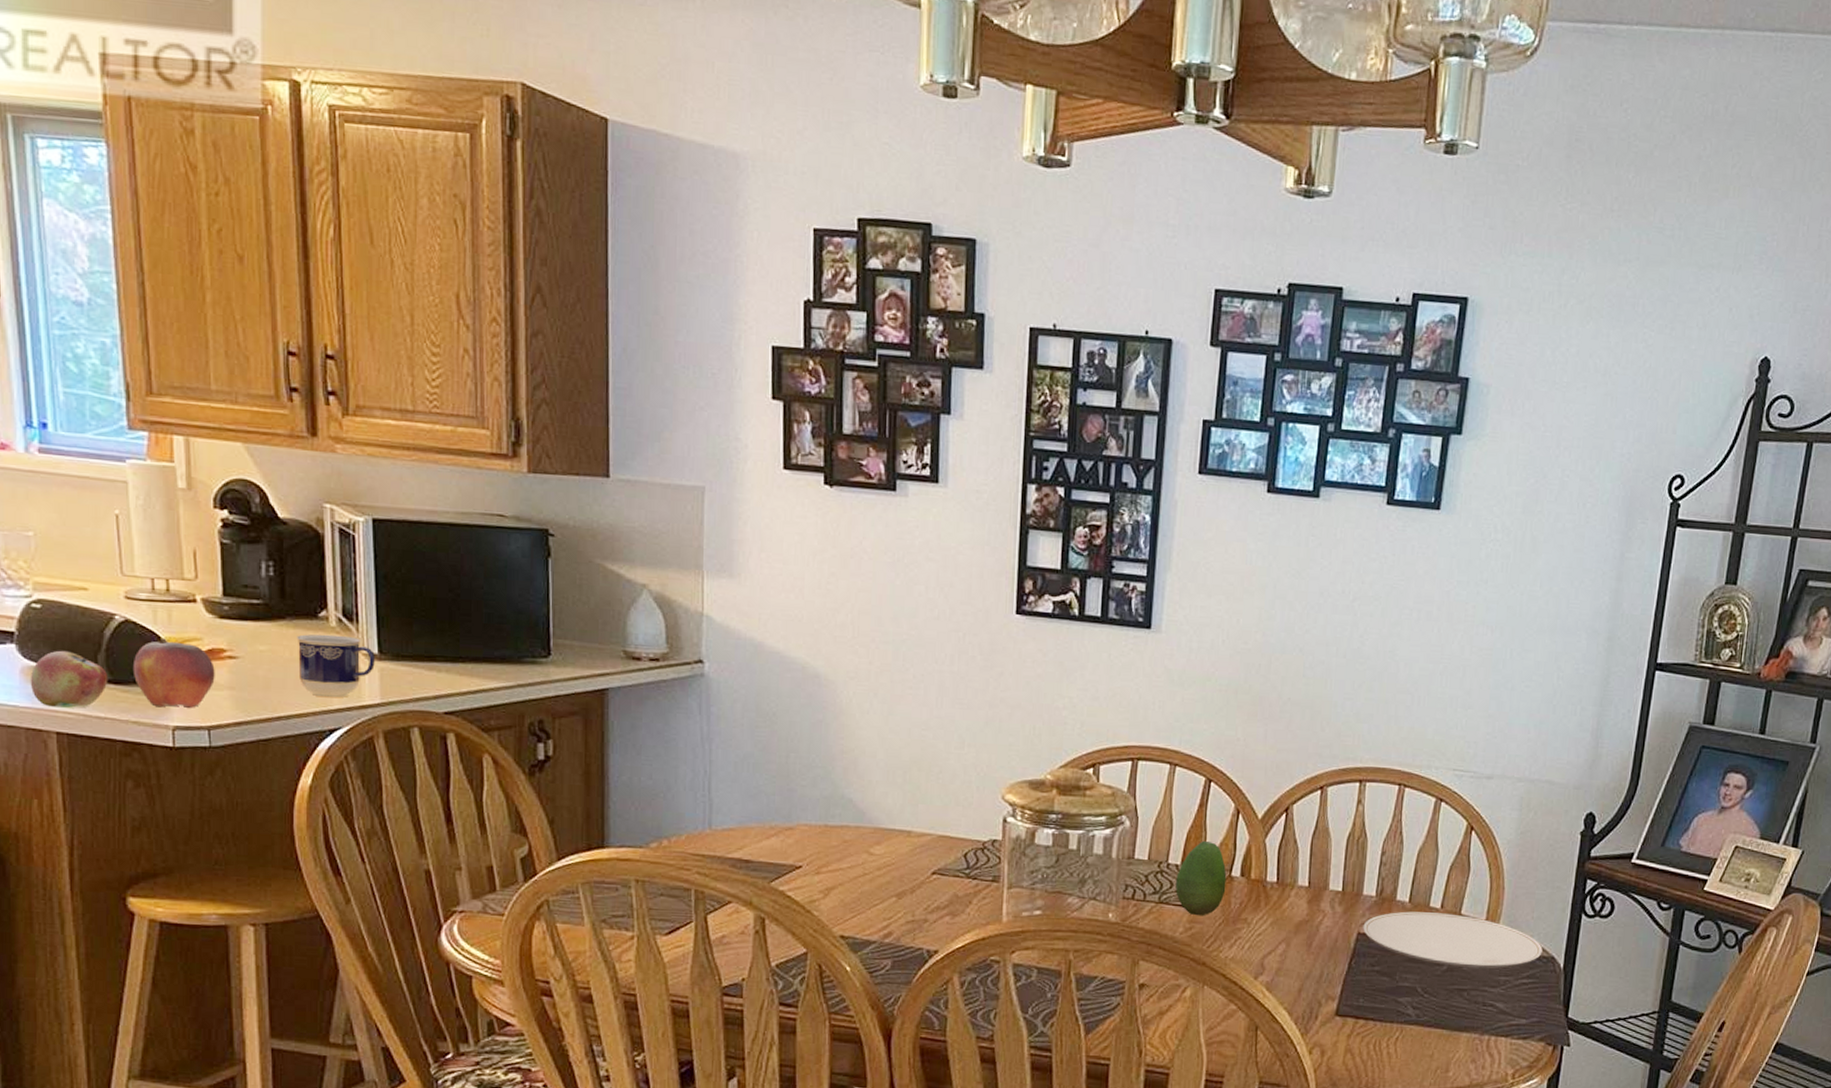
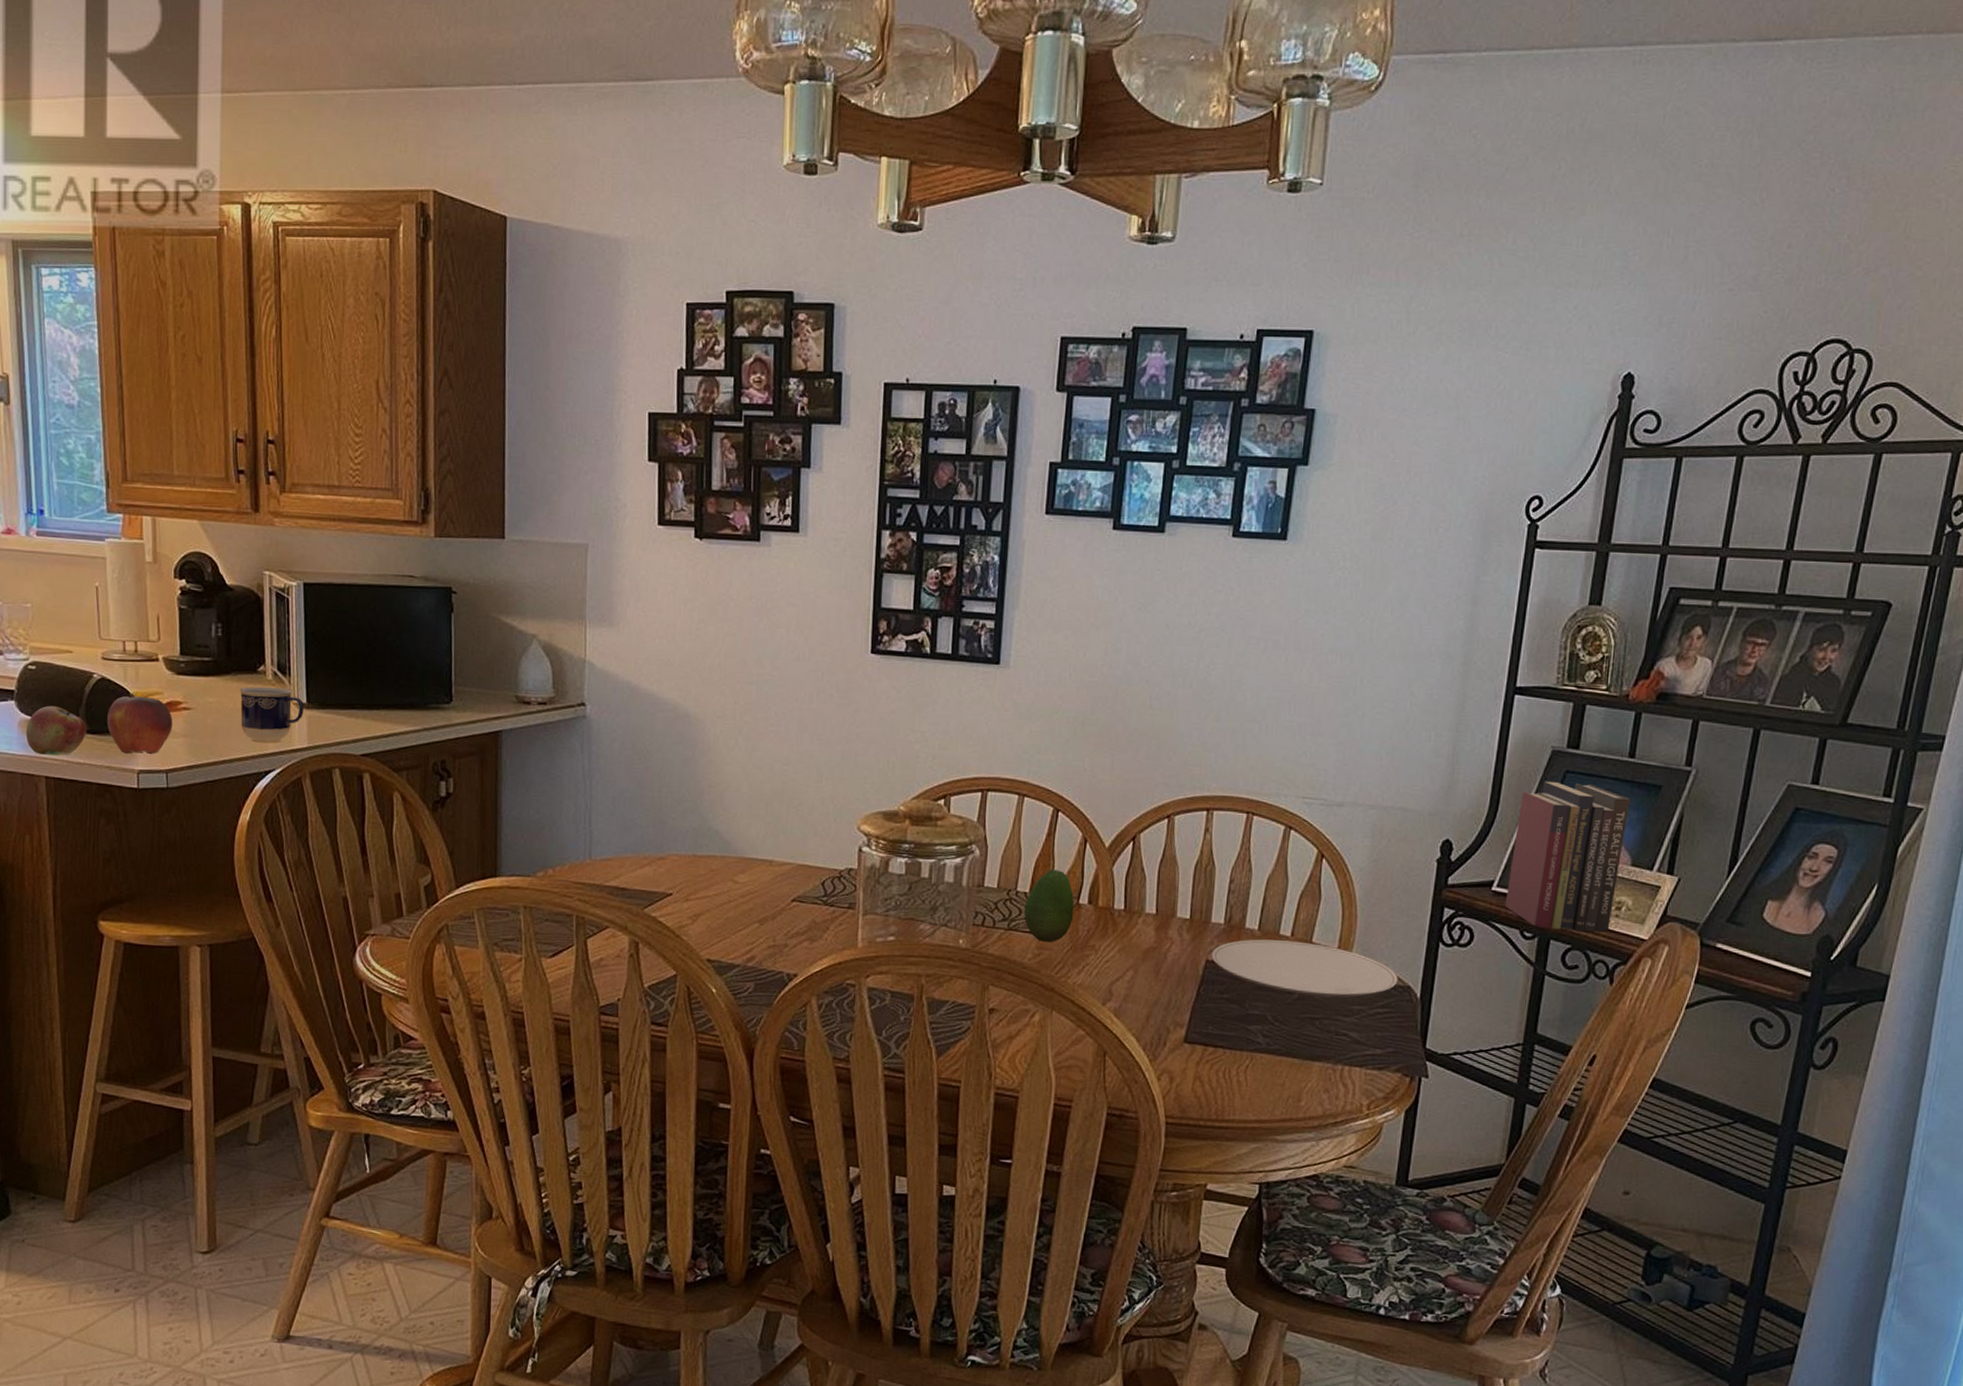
books: none [1643,756,1760,904] -> present [1504,781,1630,933]

